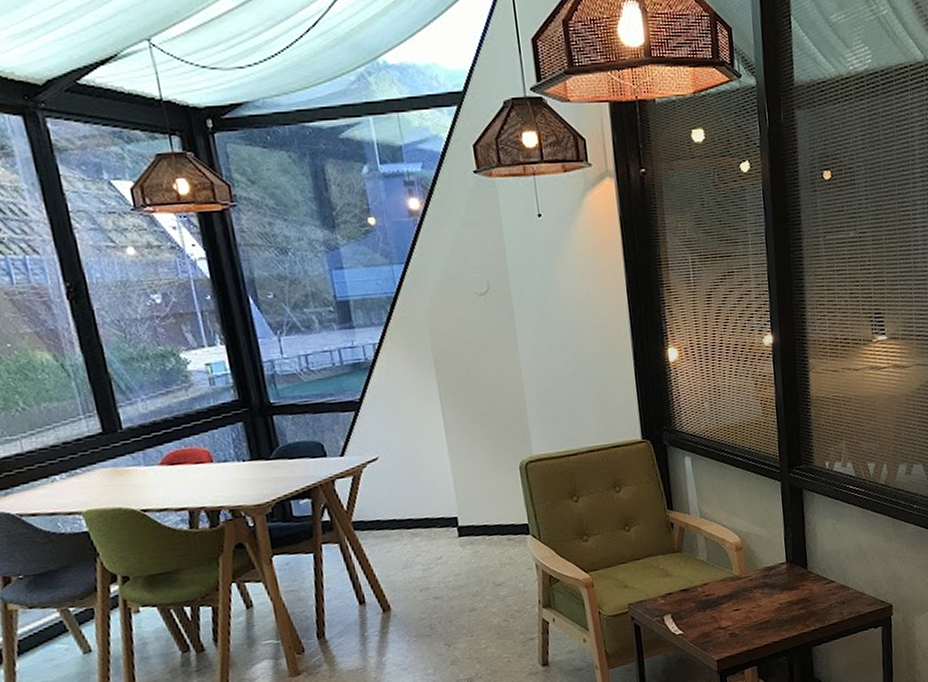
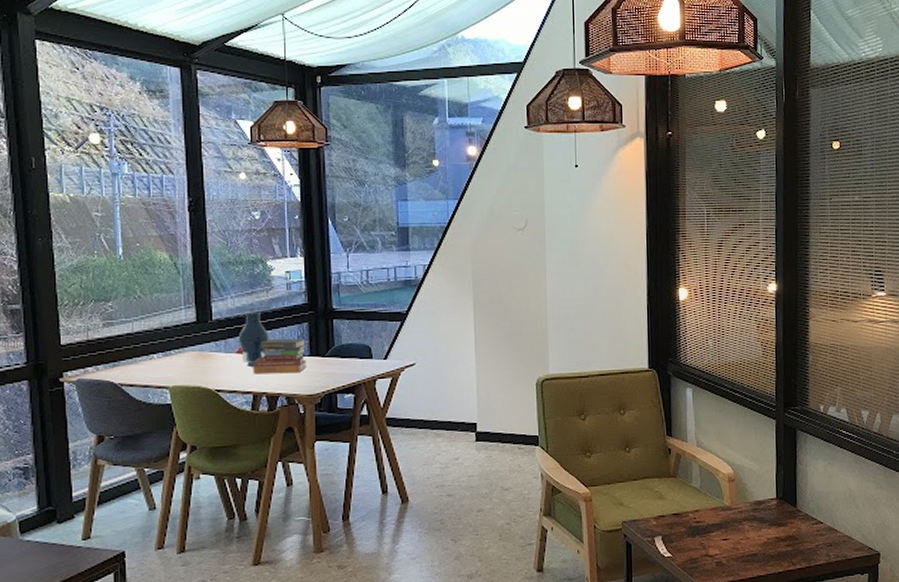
vase: none [158,415,198,480] -> present [238,313,269,367]
books: none [182,441,248,487] -> present [253,338,306,373]

